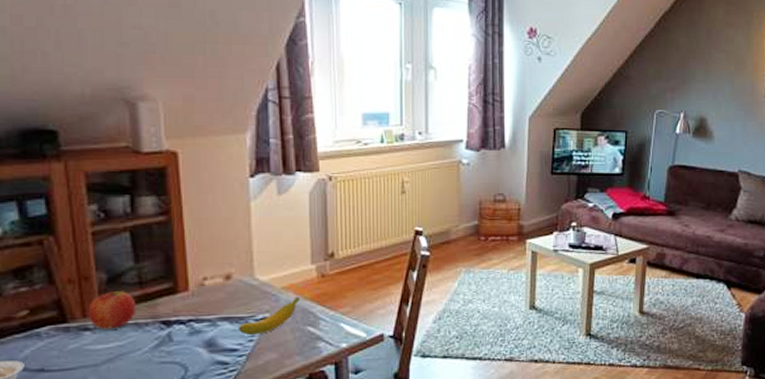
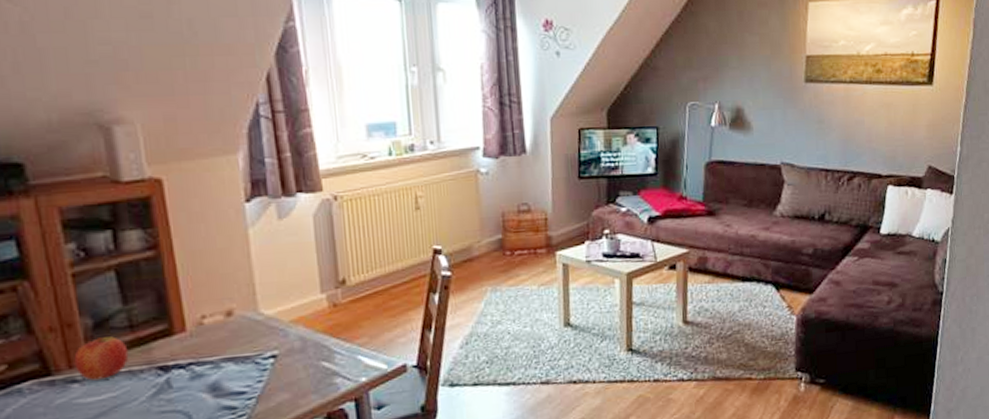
banana: present [239,296,300,336] -> none [245,329,311,376]

